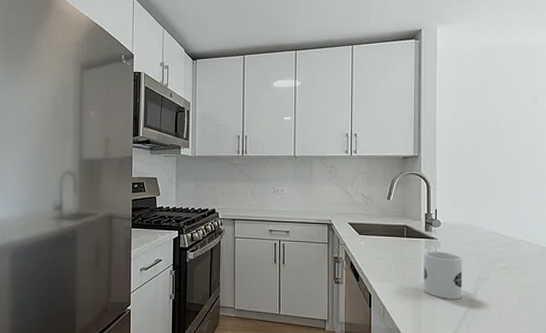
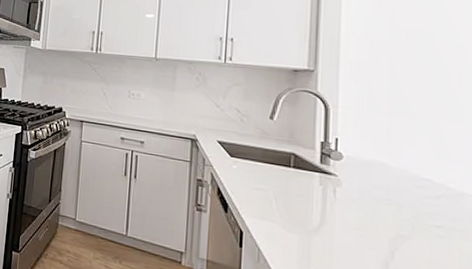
mug: present [424,251,462,299] -> none [315,189,374,258]

